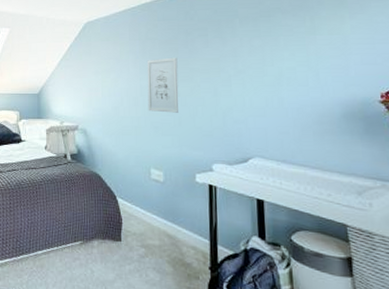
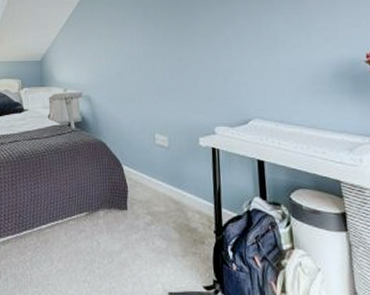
wall art: present [147,57,179,113] -> none [149,22,182,77]

